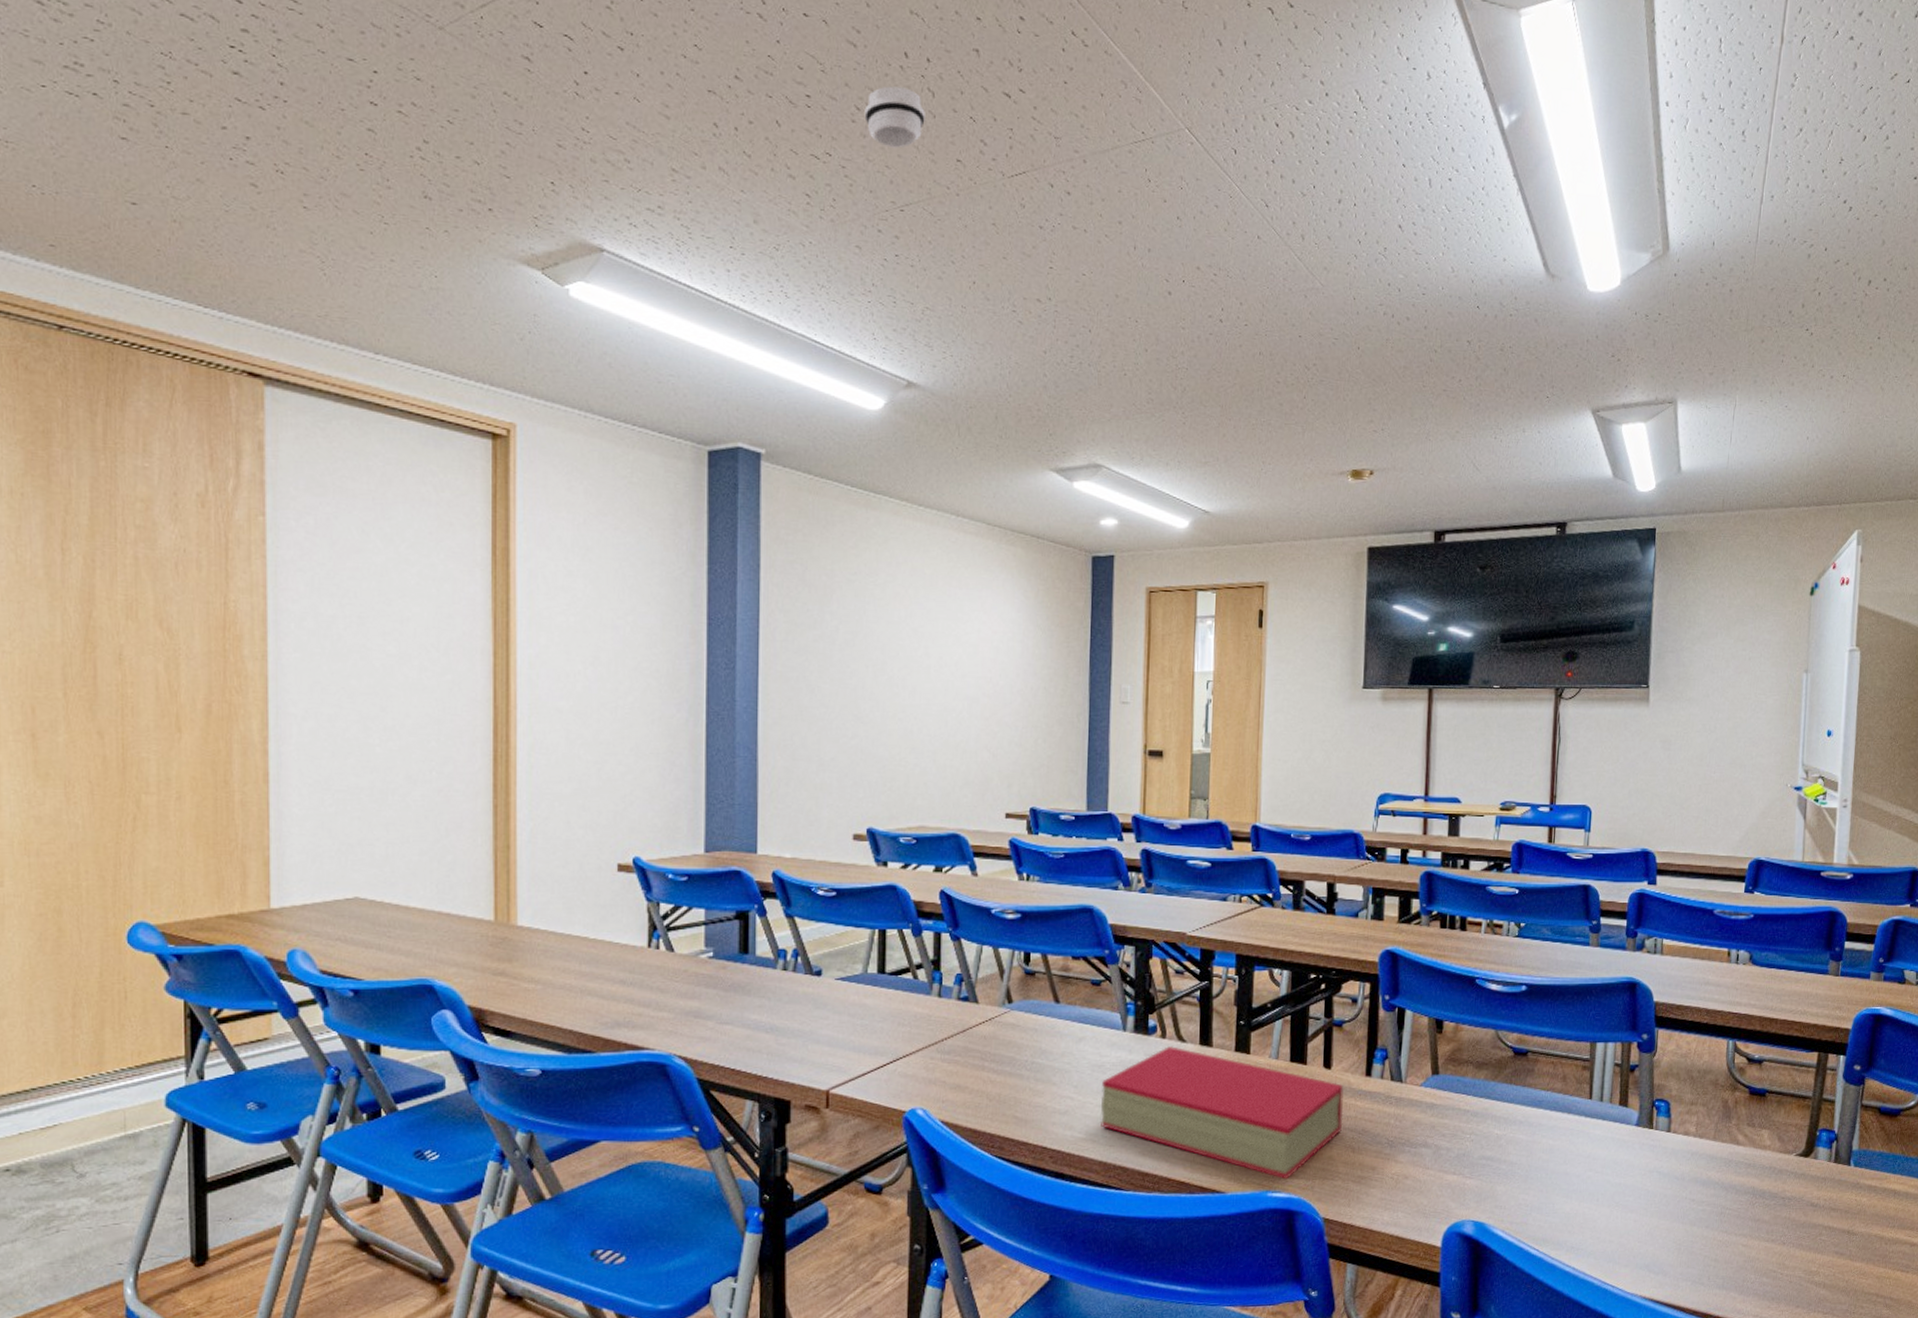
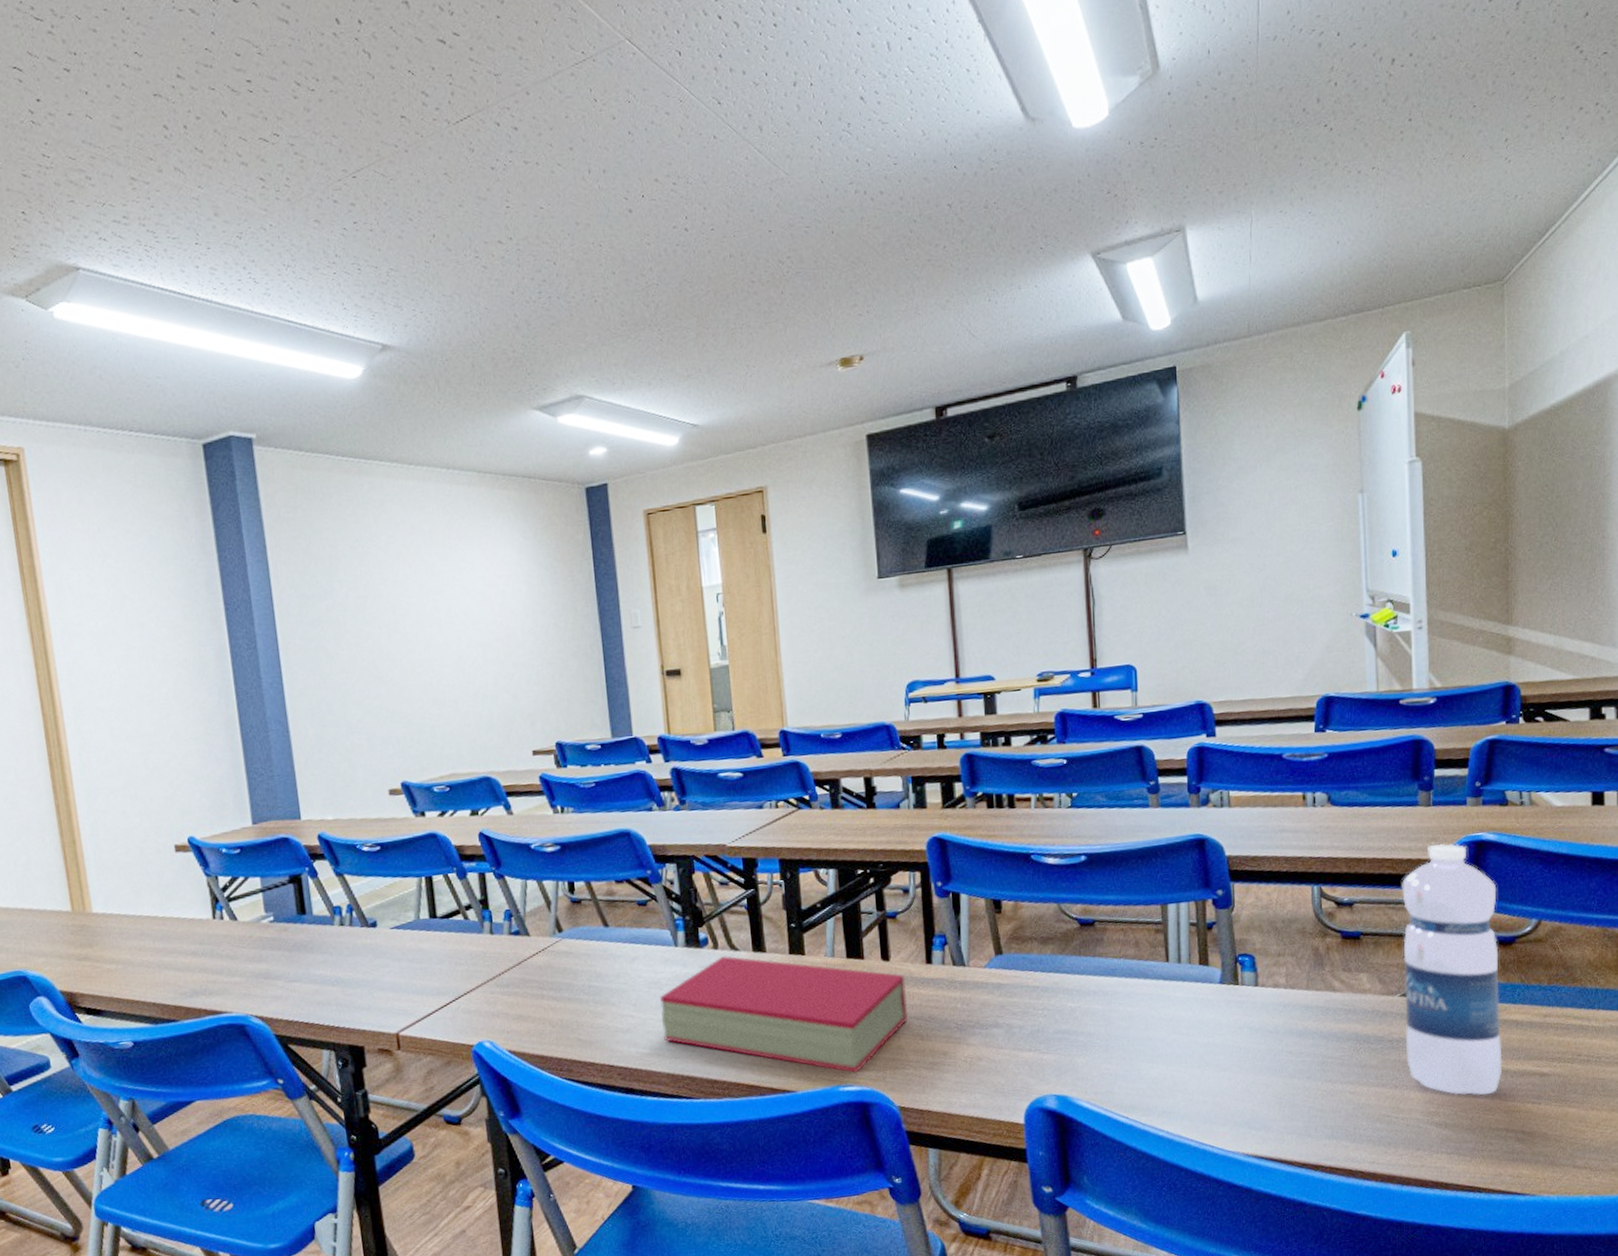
smoke detector: present [864,86,925,148] -> none [304,54,365,117]
water bottle: none [1795,1014,1889,1259] -> present [1402,843,1503,1095]

